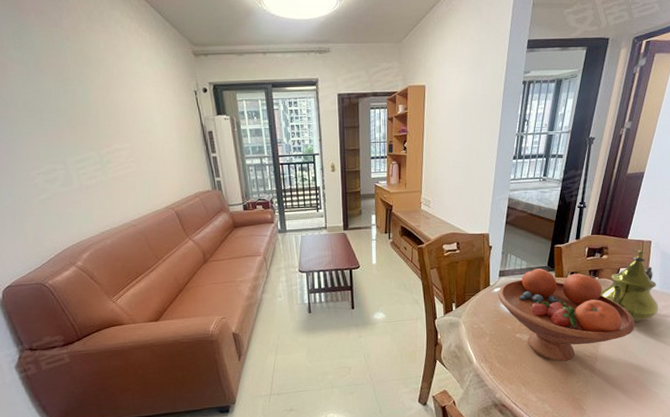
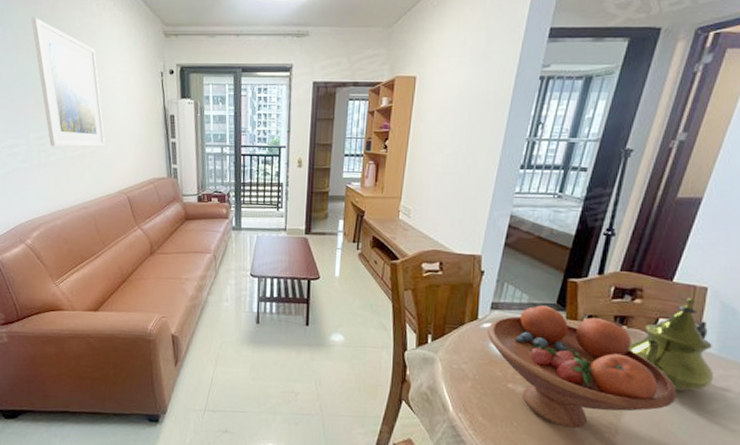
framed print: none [53,40,148,169] -> present [31,17,106,148]

